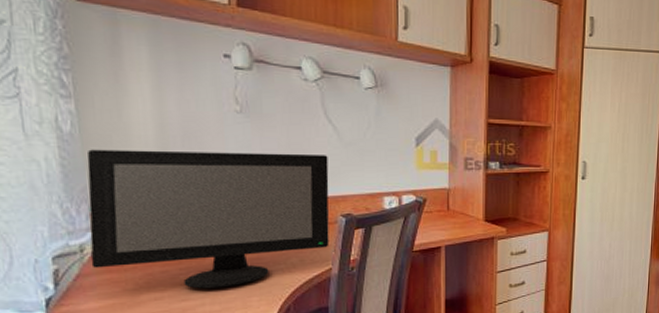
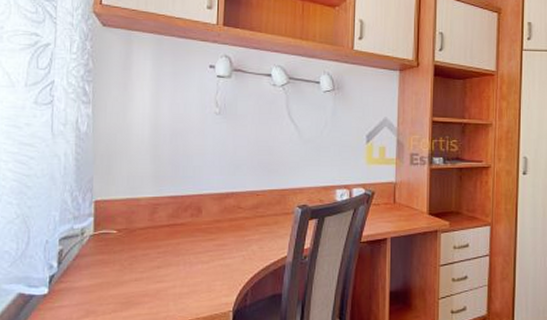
computer monitor: present [87,149,330,289] -> none [88,146,289,272]

